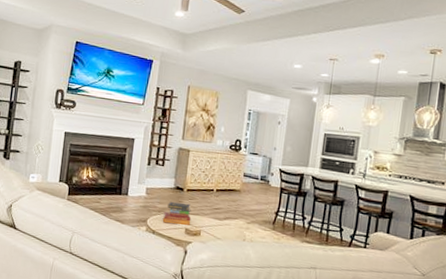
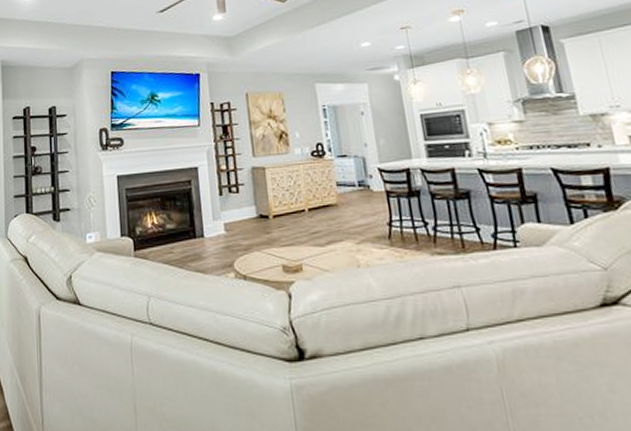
books: present [162,201,191,225] -> none [250,233,288,263]

